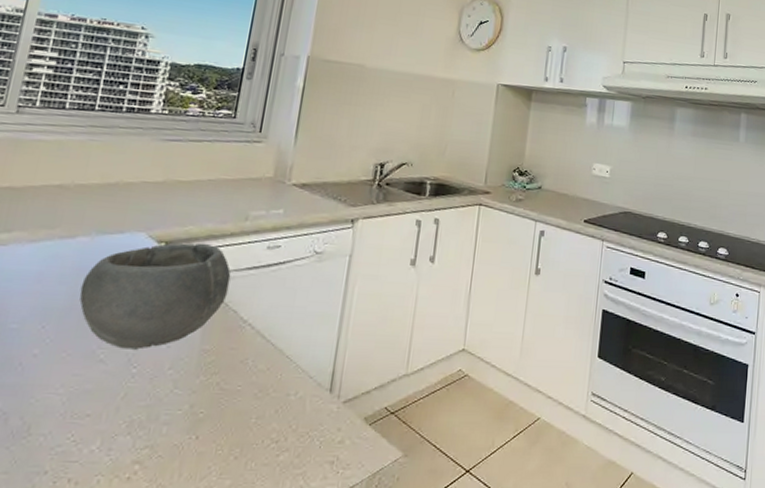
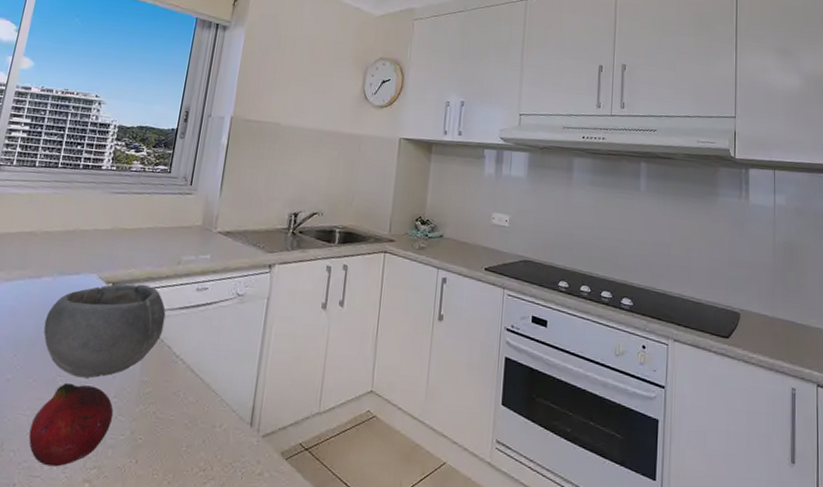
fruit: none [62,356,169,449] -> present [28,383,114,467]

